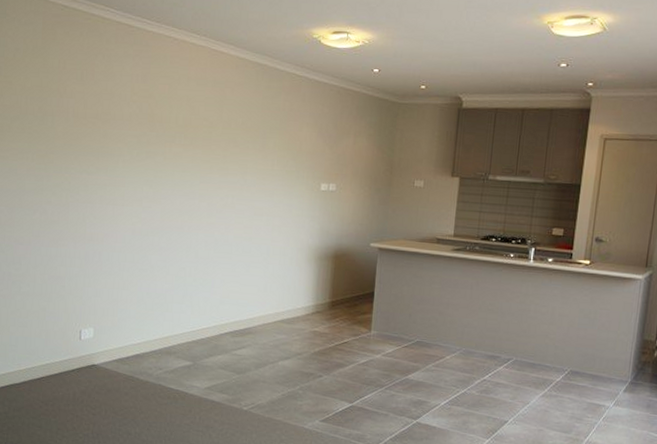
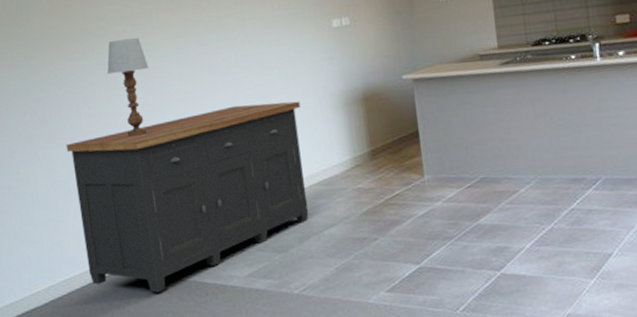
sideboard: none [67,241,280,389] -> present [66,101,309,293]
table lamp: none [116,162,155,251] -> present [106,38,149,137]

